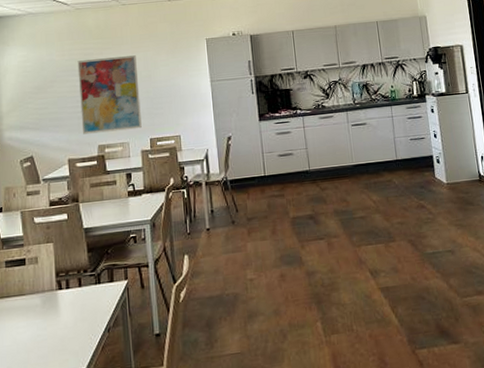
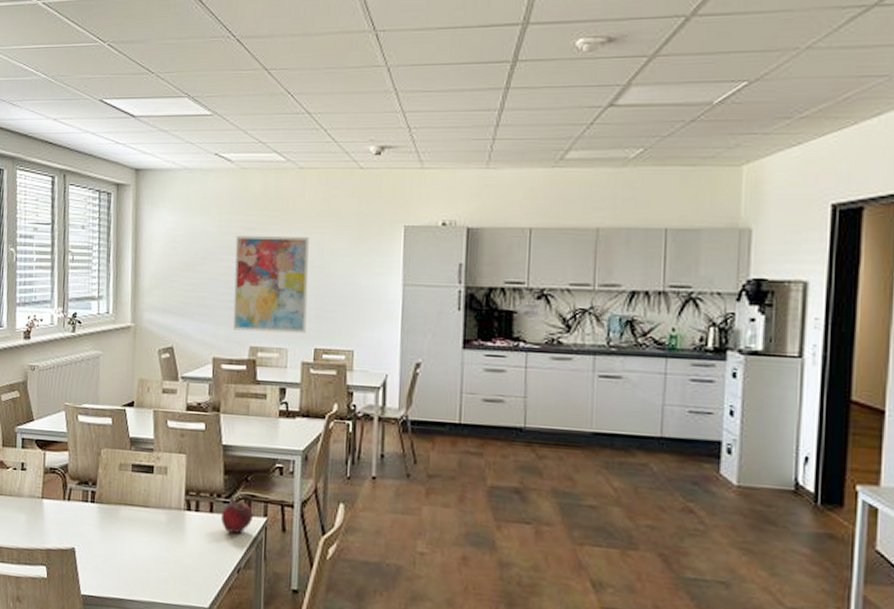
fruit: none [89,272,117,300] -> present [221,501,254,533]

